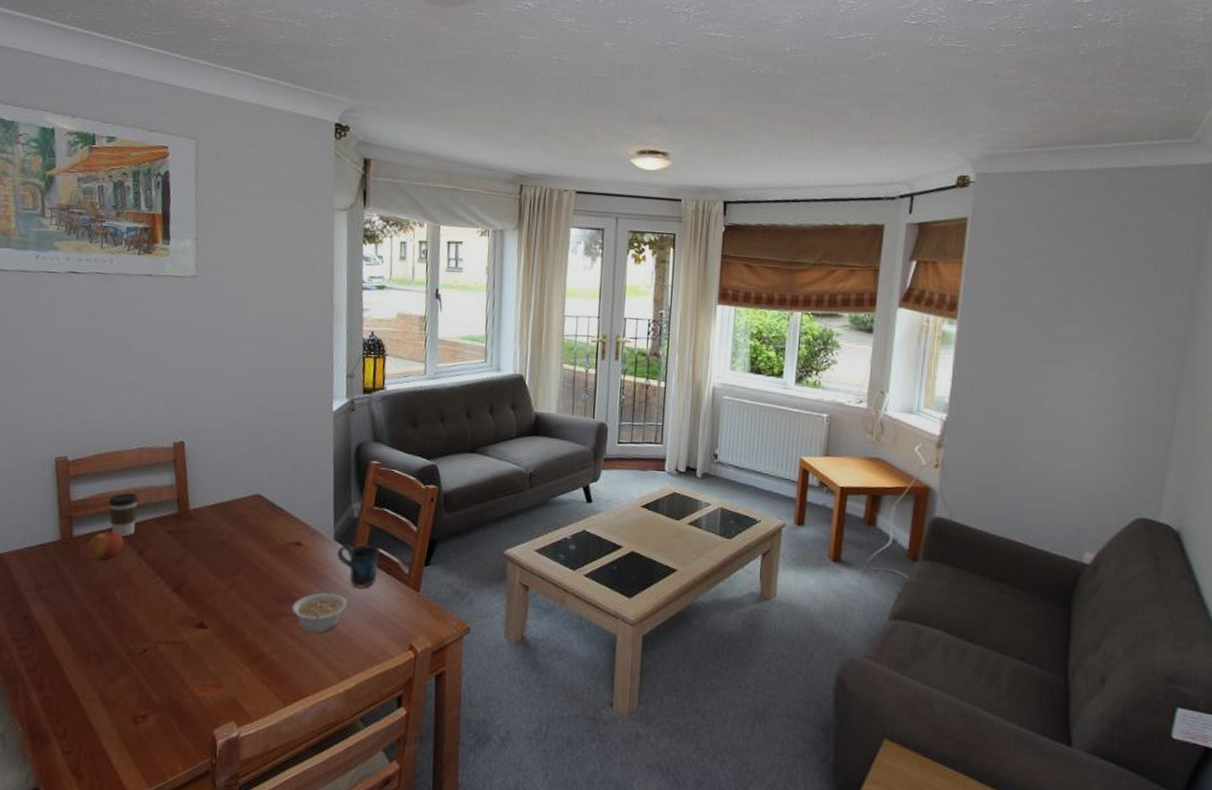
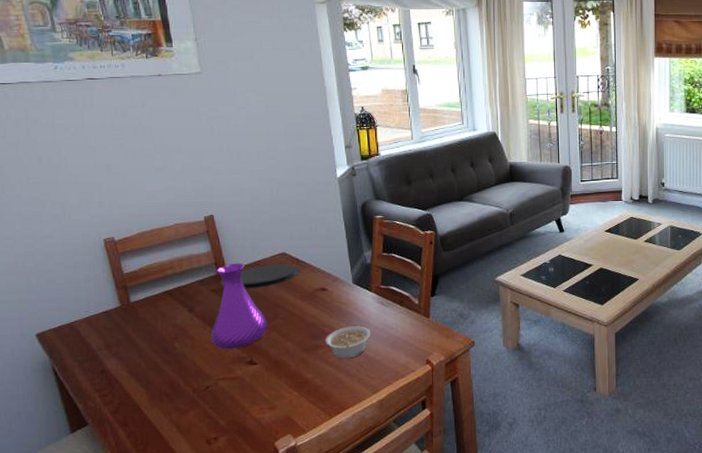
apple: present [87,528,125,560] -> none [144,293,176,319]
coffee cup: present [108,493,139,537] -> none [156,262,183,298]
vase: none [158,501,228,606] -> present [210,262,268,350]
plate: none [180,507,275,536] -> present [220,264,300,290]
mug: present [337,545,381,588] -> none [357,284,393,320]

